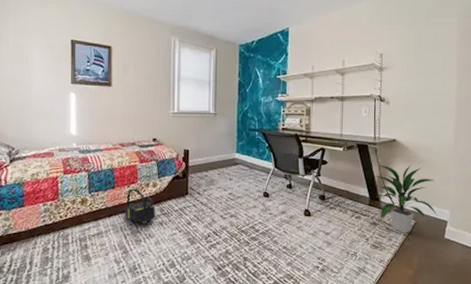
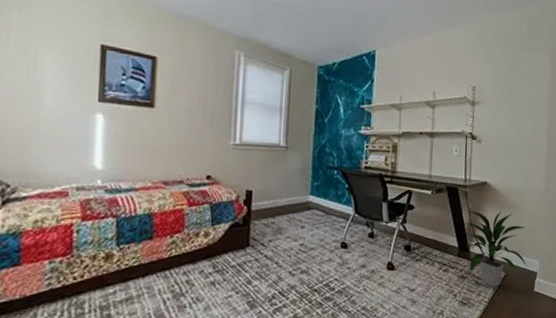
backpack: present [125,188,156,224] -> none [165,239,207,285]

